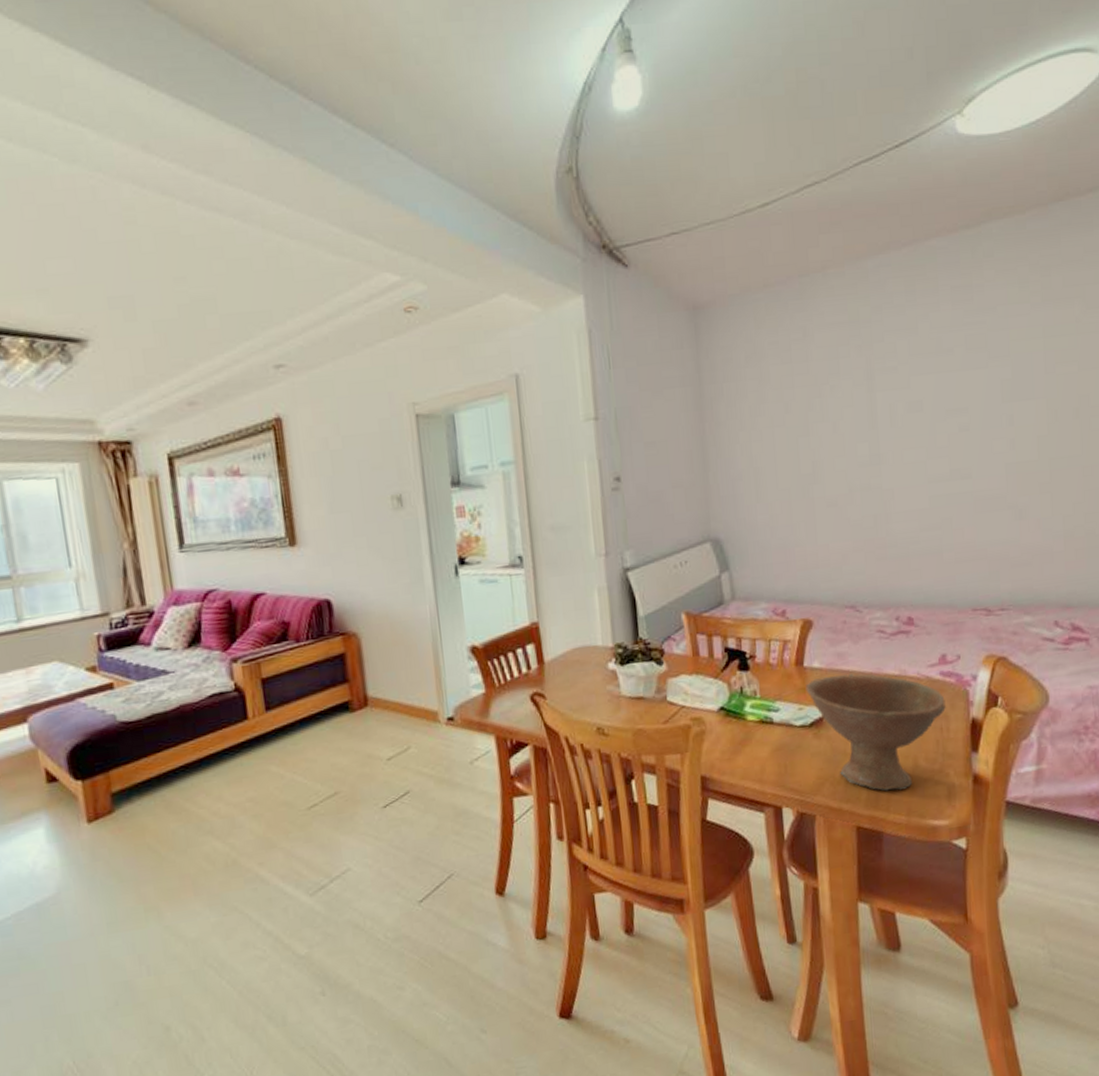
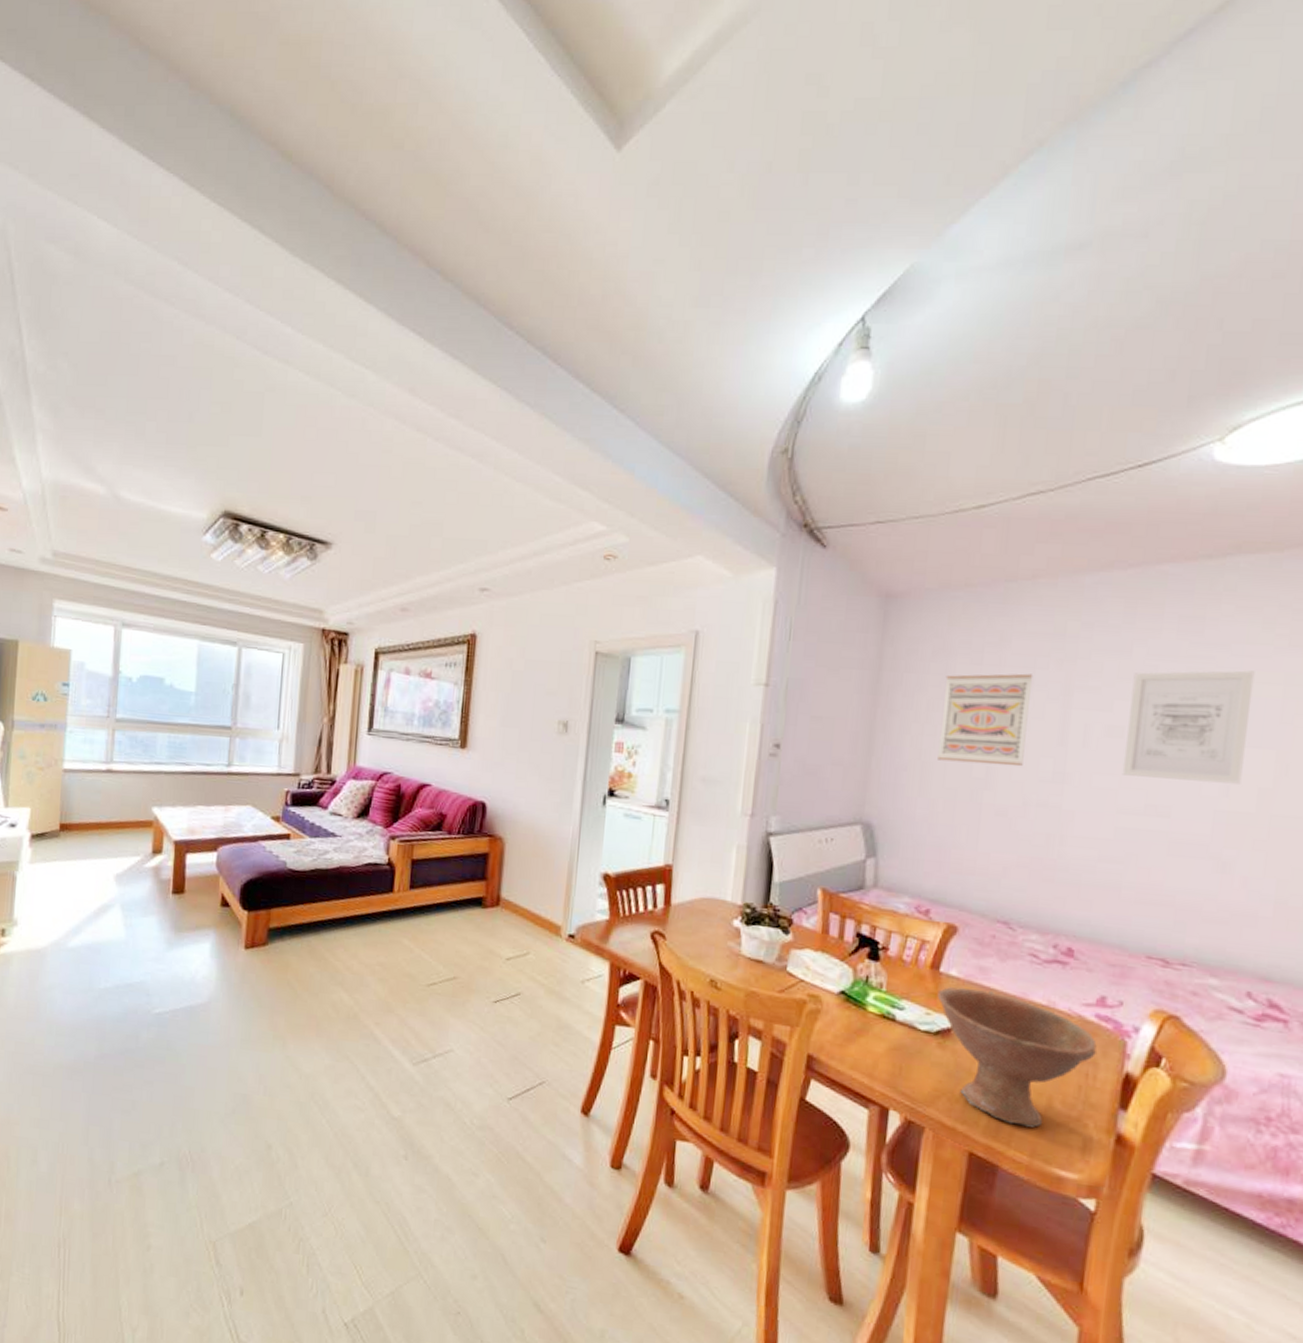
wall art: none [761,364,843,464] -> present [937,673,1034,767]
wall art: none [922,329,1023,446] -> present [1122,670,1255,784]

